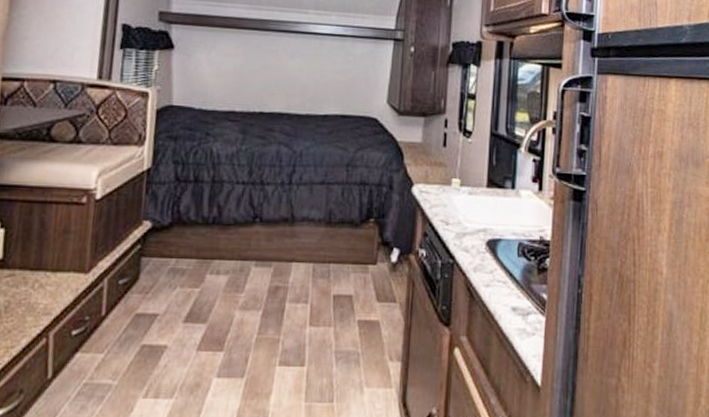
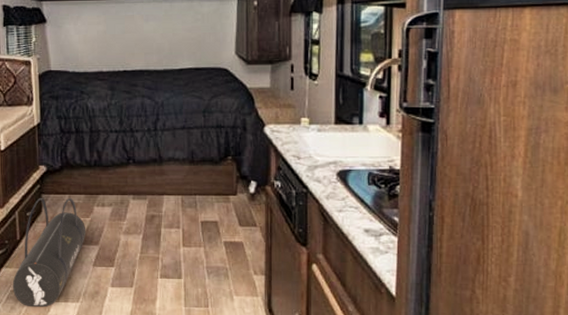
duffel bag: none [86,262,194,406] -> present [12,198,86,308]

